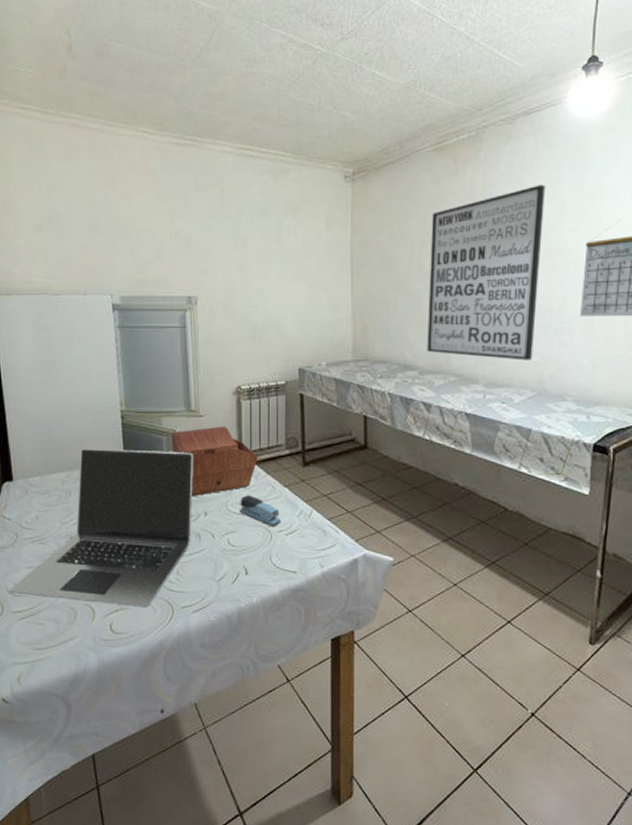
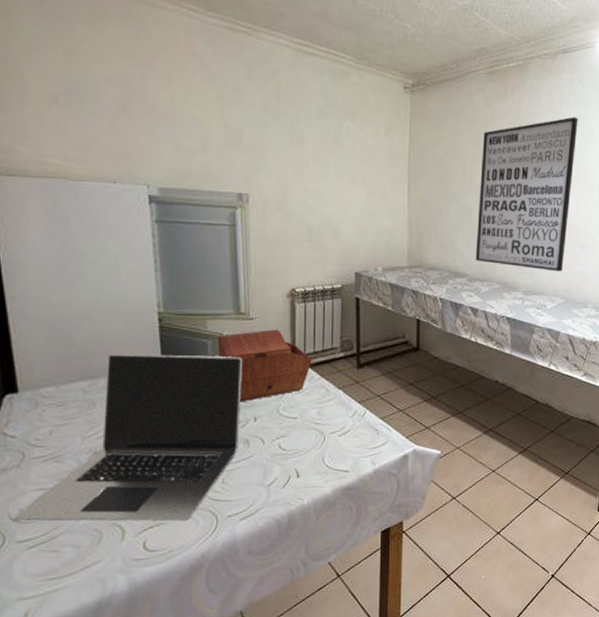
stapler: present [239,495,281,527] -> none [291,398,335,429]

